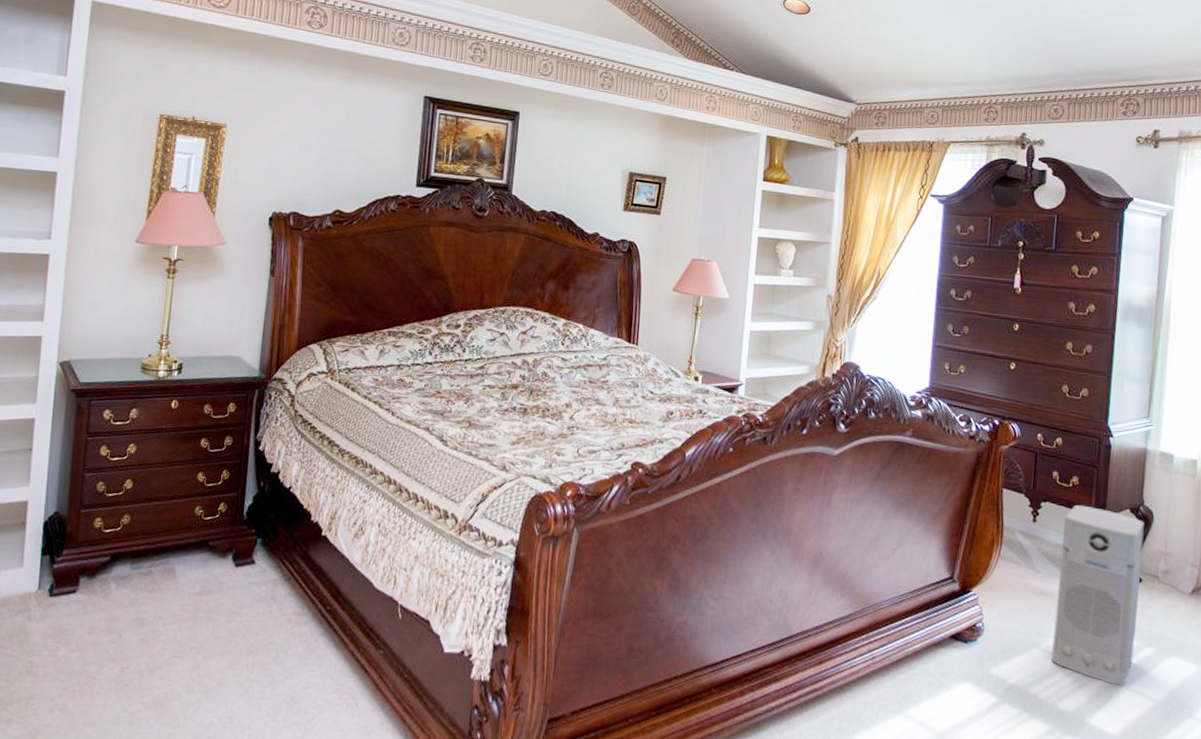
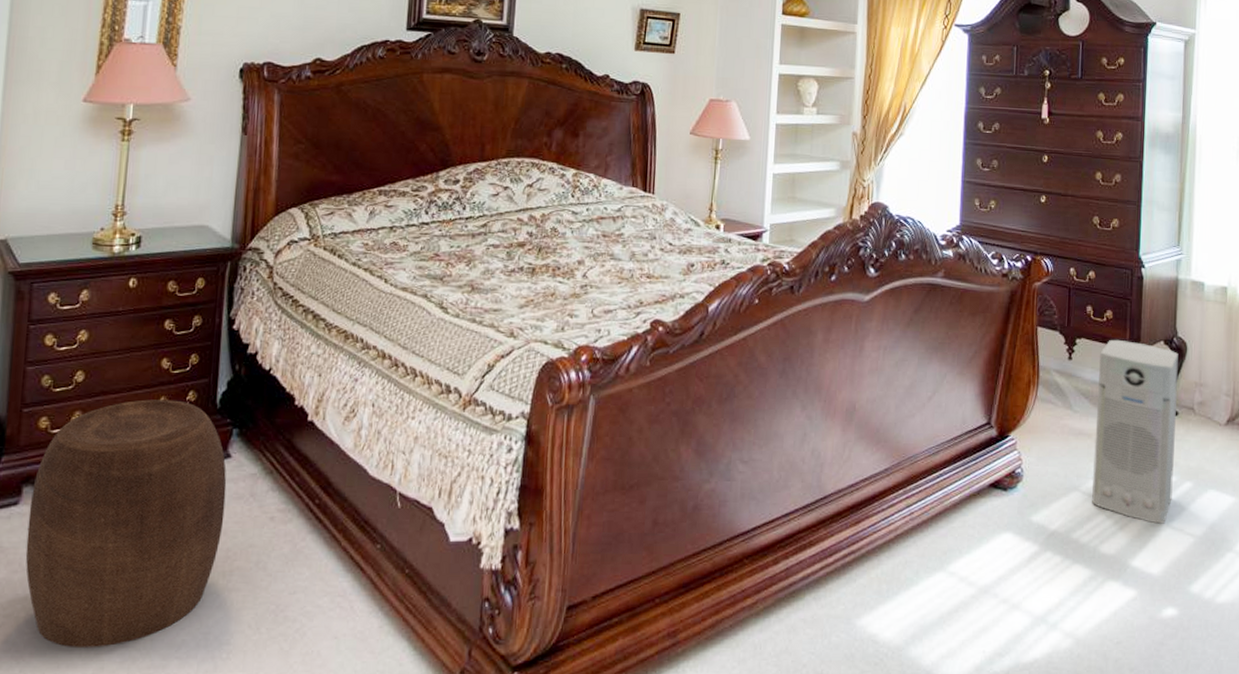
stool: none [81,508,251,722] -> present [25,399,227,647]

